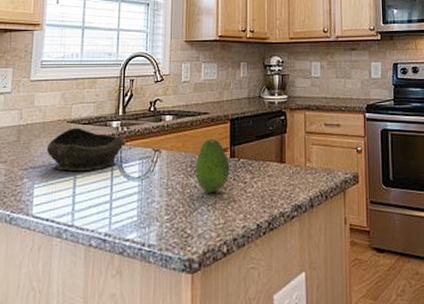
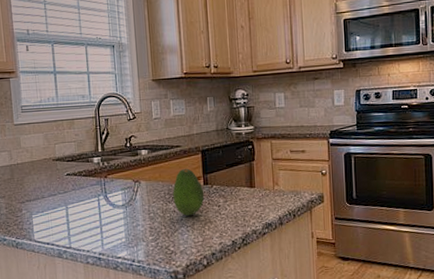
bowl: present [46,127,125,172] -> none [38,164,107,203]

